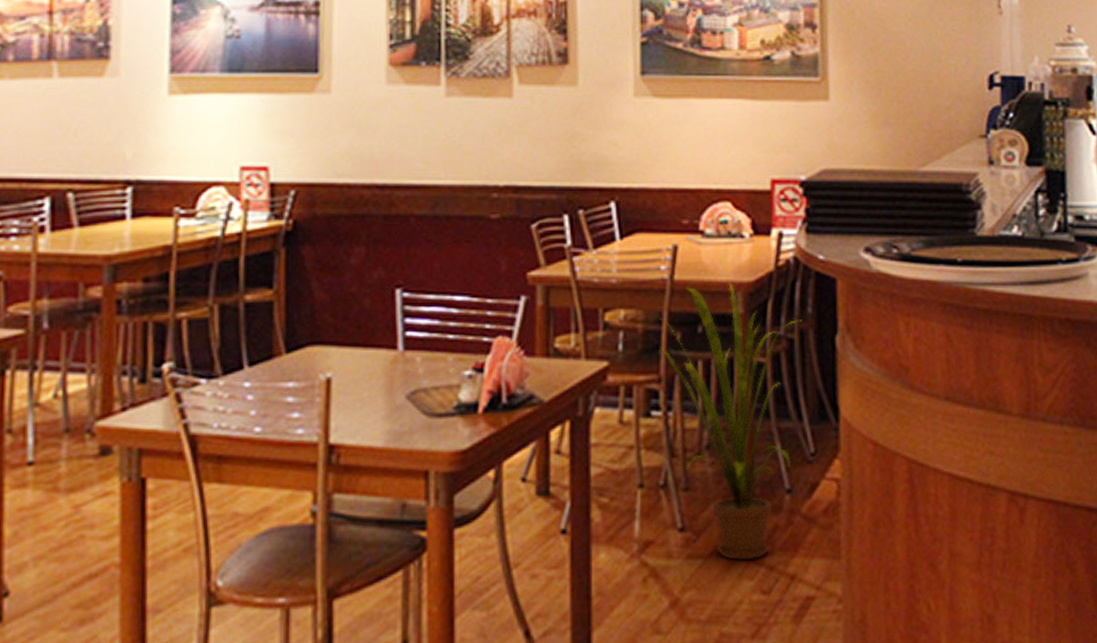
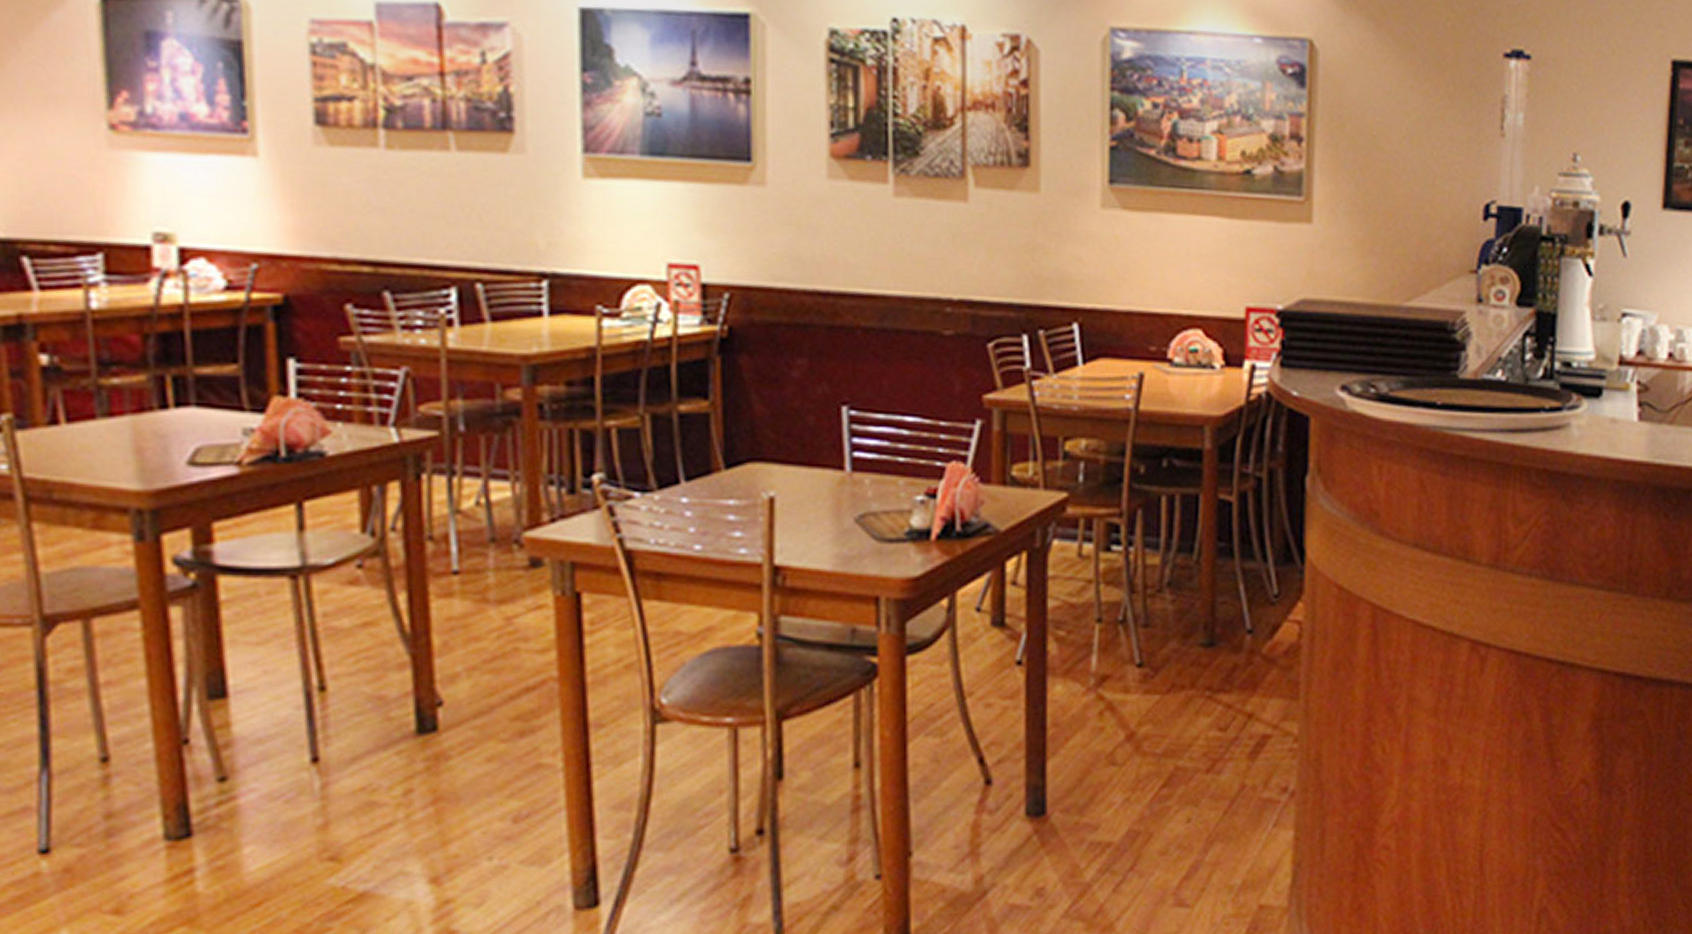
house plant: present [658,280,803,561] -> none [1121,413,1272,698]

